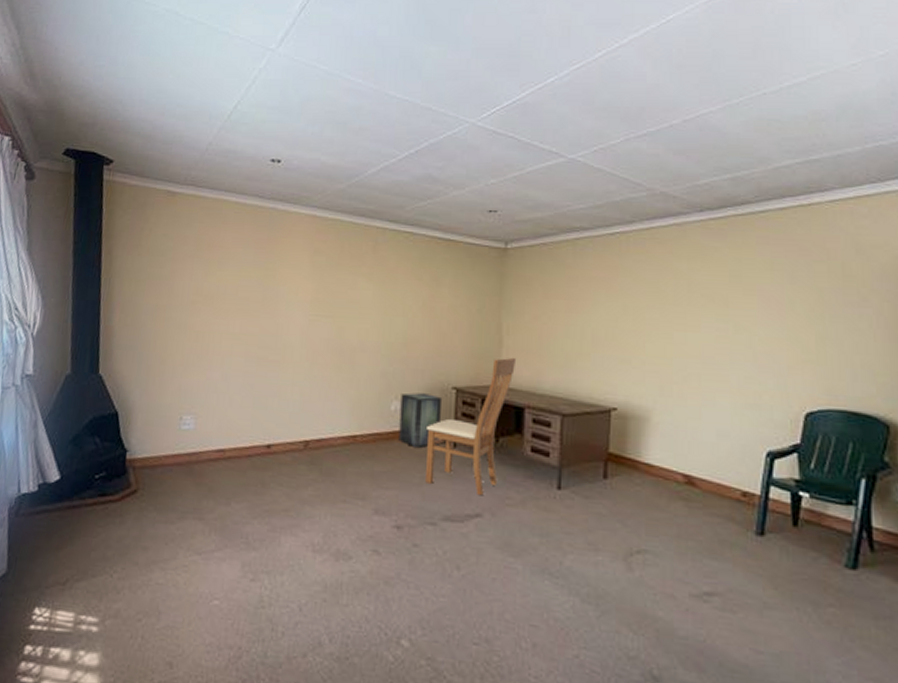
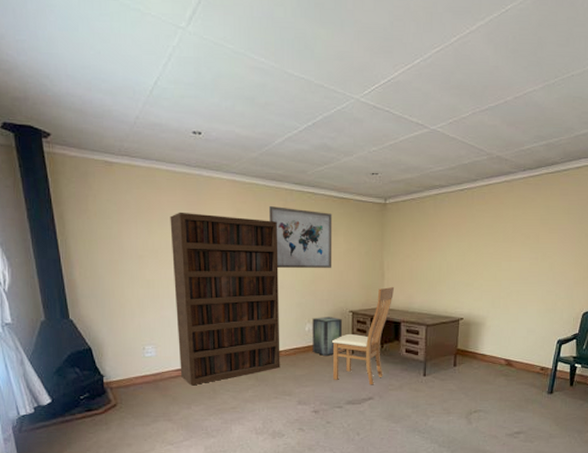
bookcase: none [222,250,364,474] -> present [170,211,280,386]
wall art: none [353,247,435,328] -> present [268,206,333,268]

